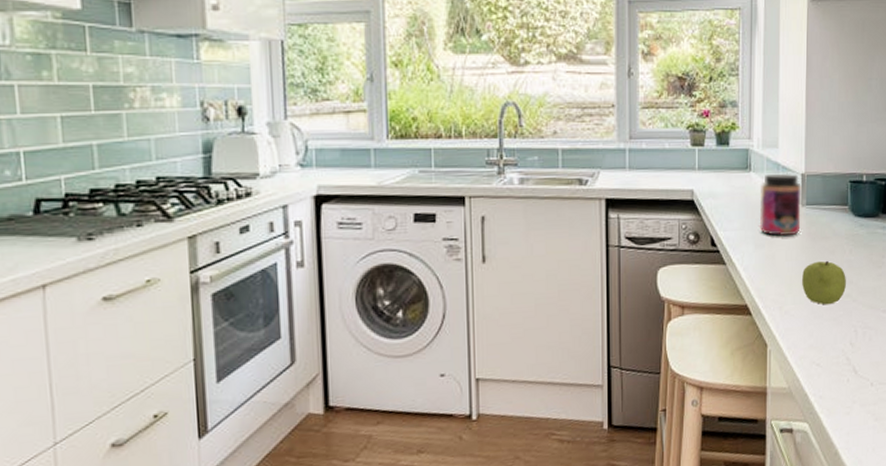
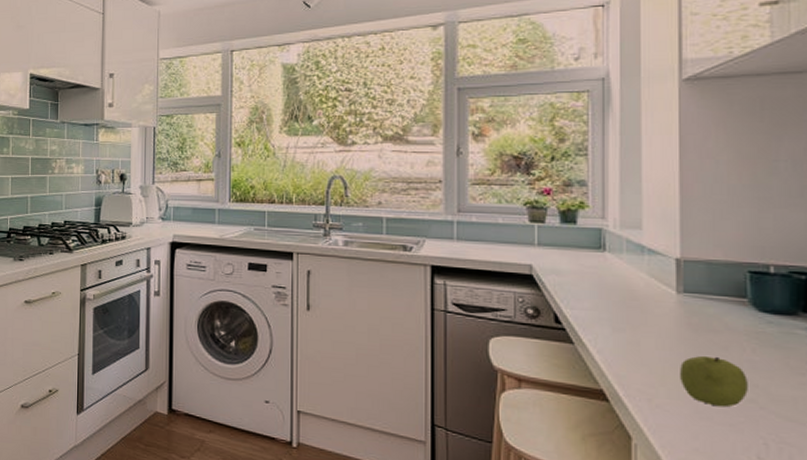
jar: present [759,173,801,236] -> none [617,255,676,323]

